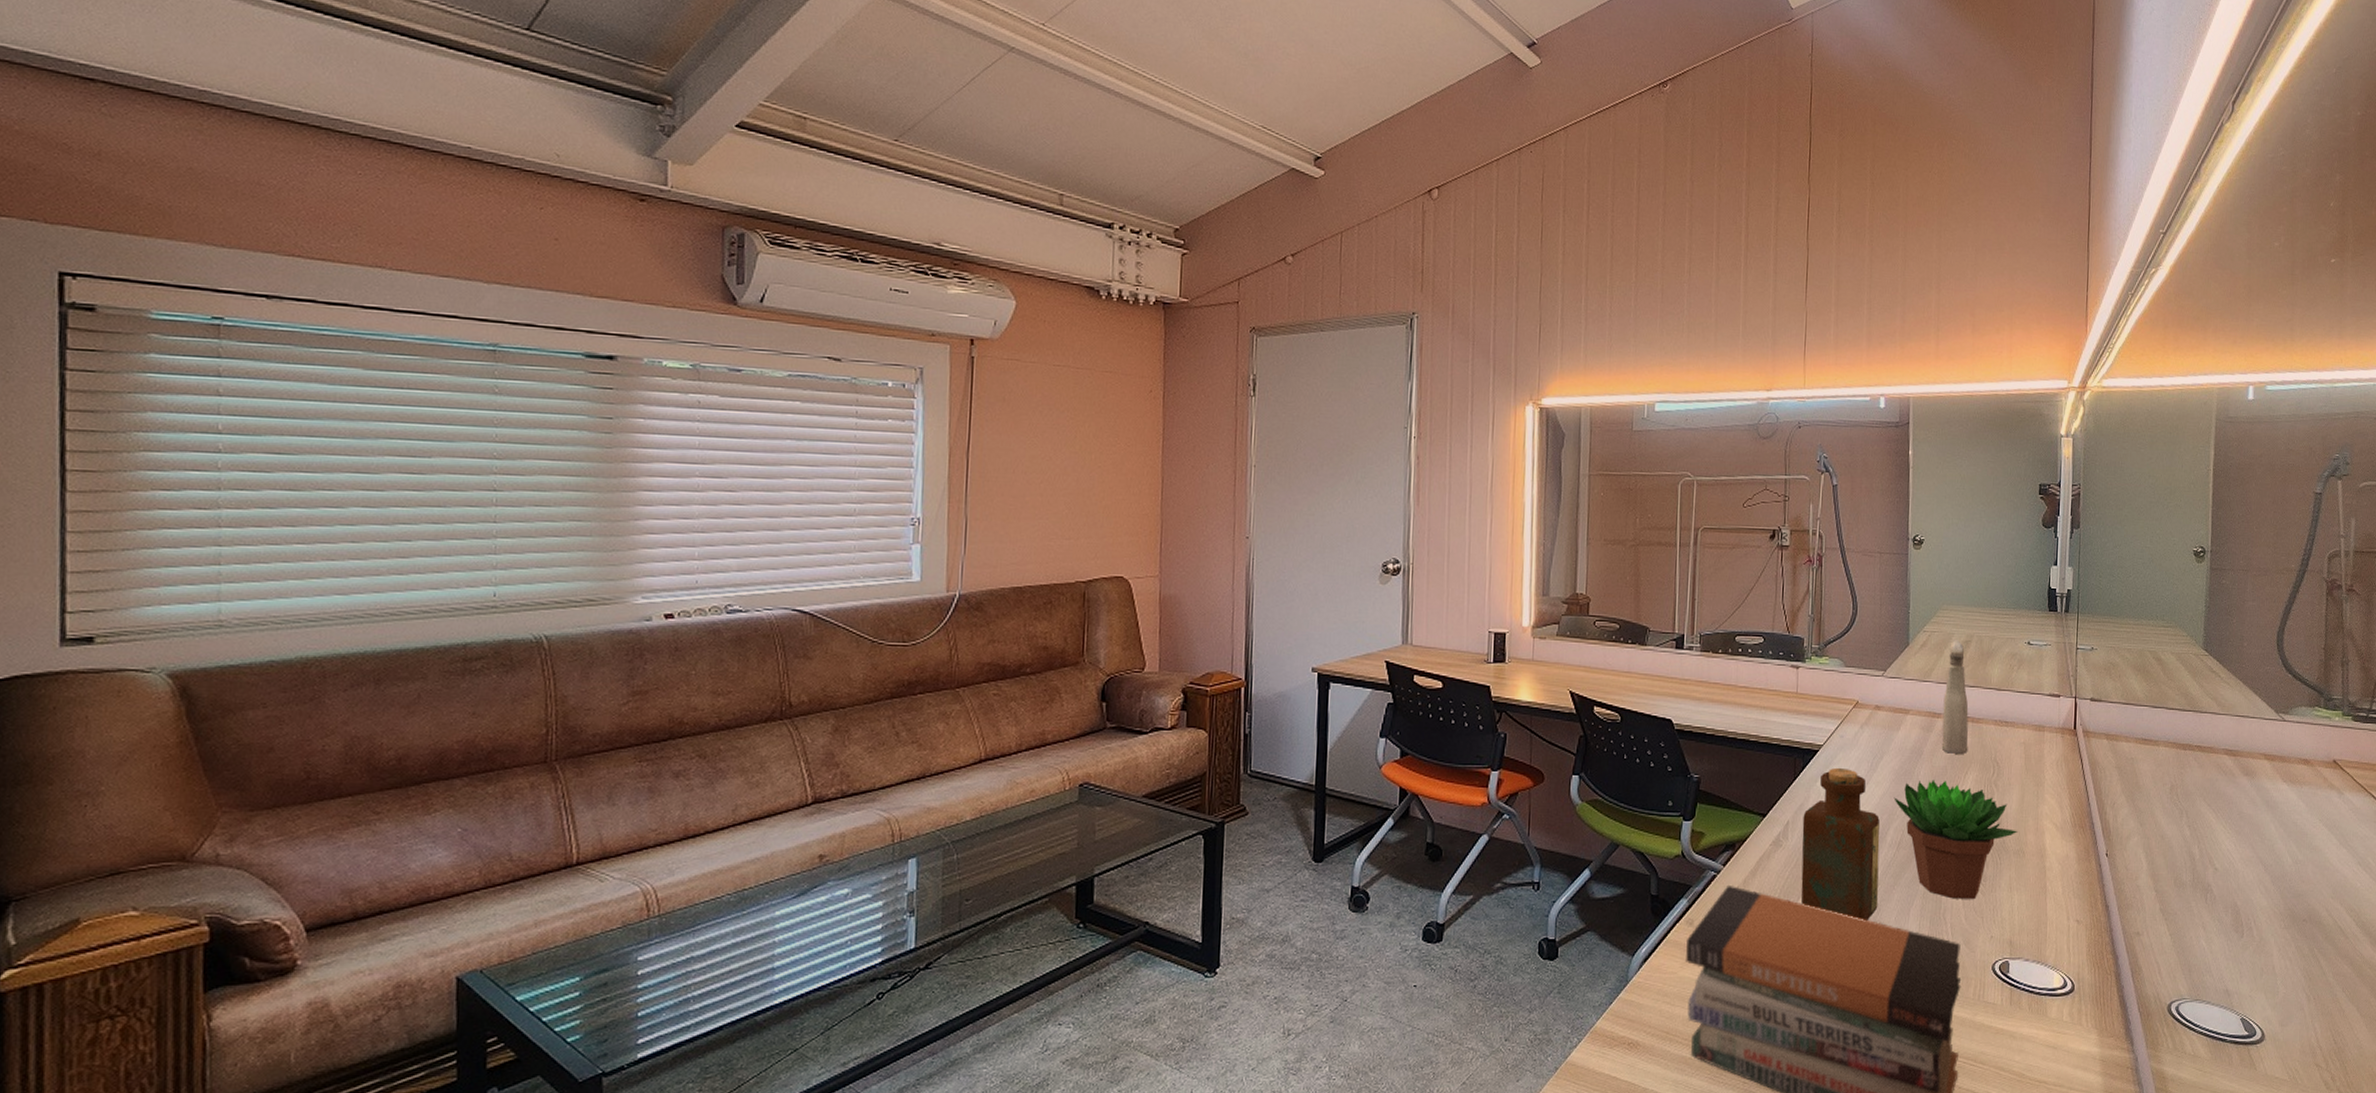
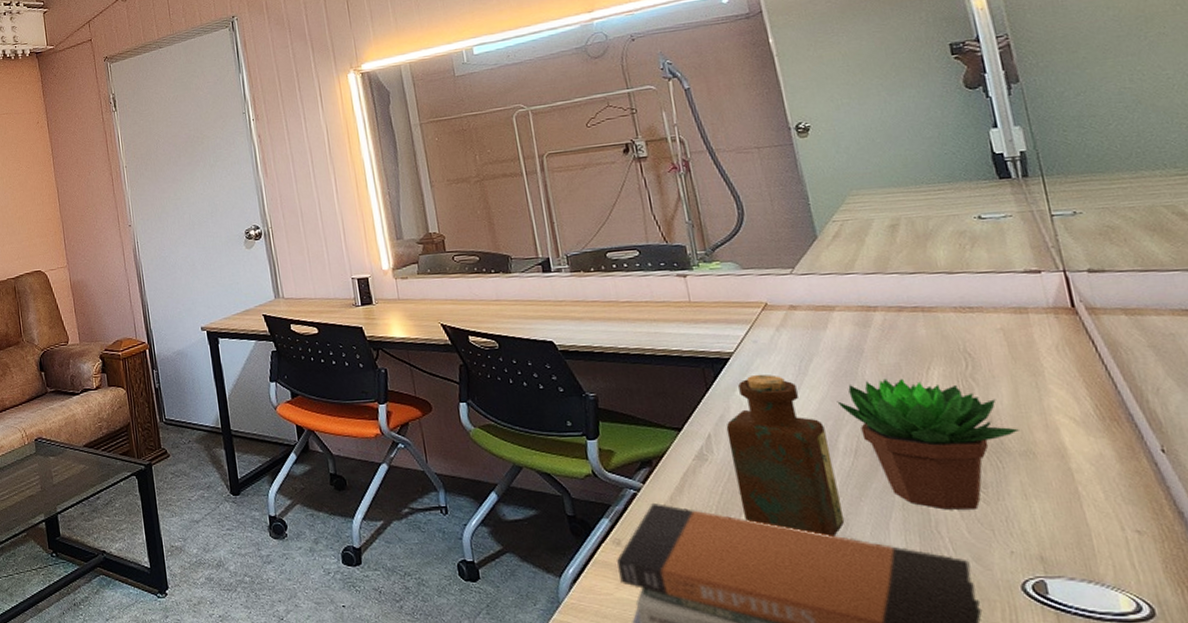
spray bottle: present [1941,640,1969,755] -> none [871,225,925,349]

